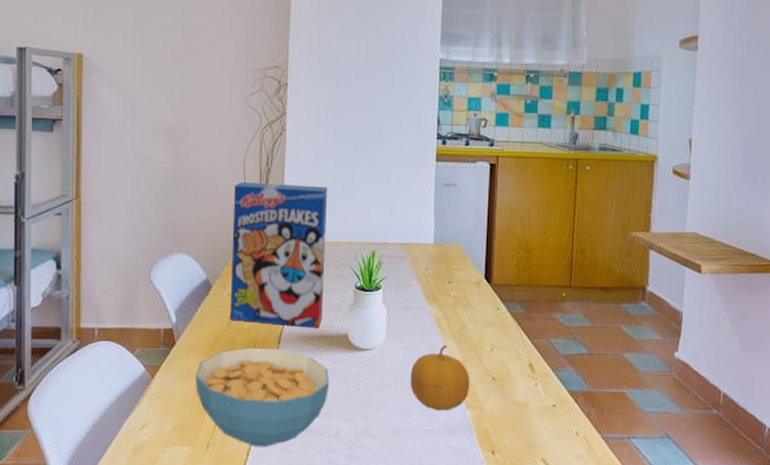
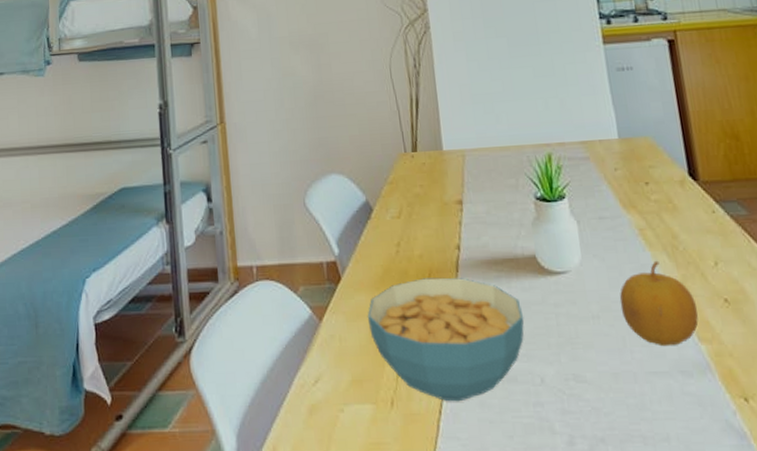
cereal box: present [229,181,327,328] -> none [383,85,503,251]

